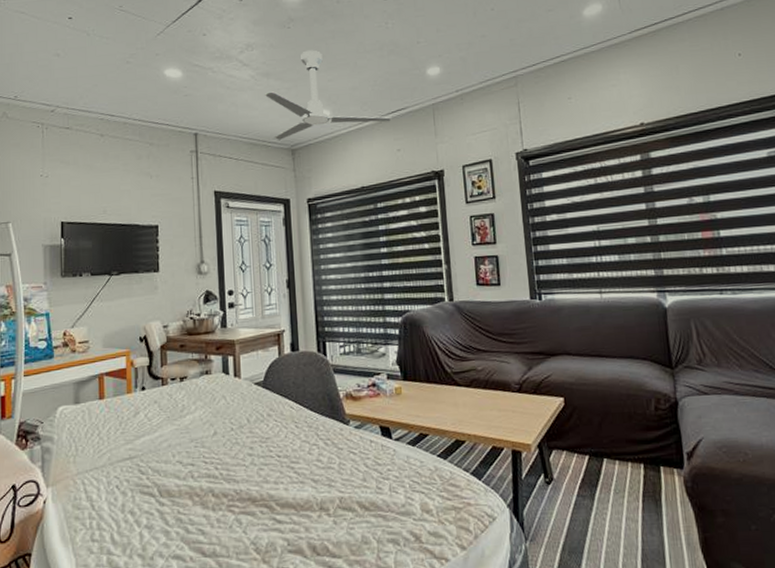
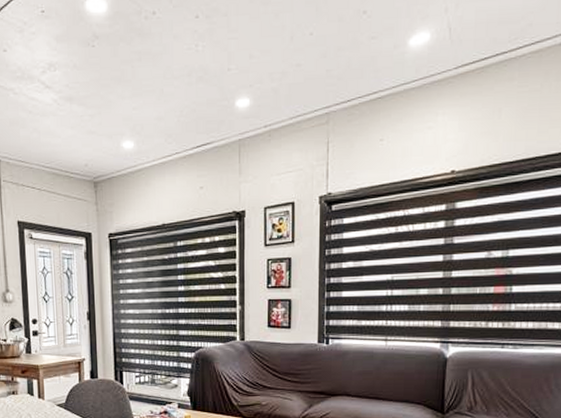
ceiling fan: present [264,50,392,141] -> none [67,73,196,172]

